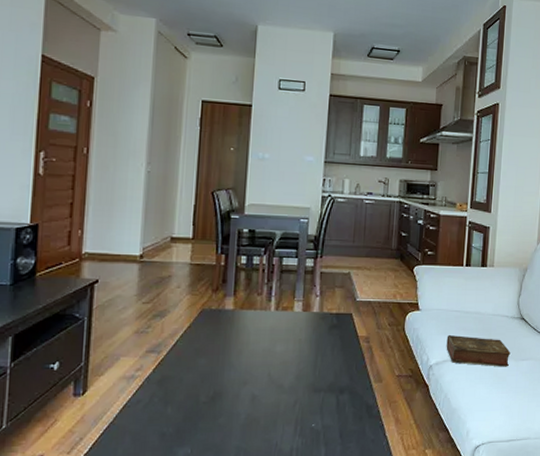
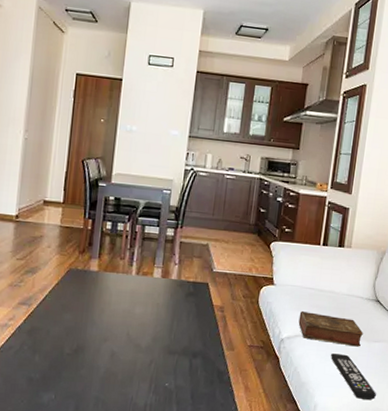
remote control: none [480,376,527,420] -> present [331,353,376,400]

